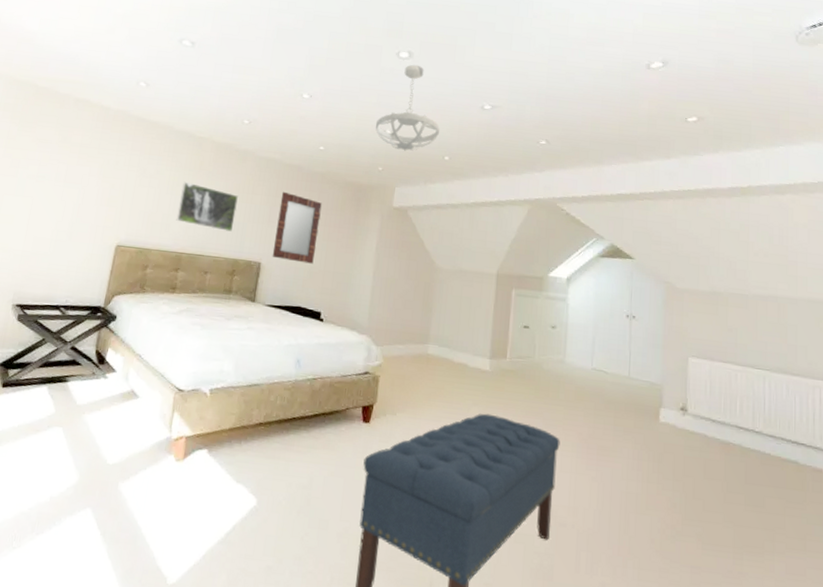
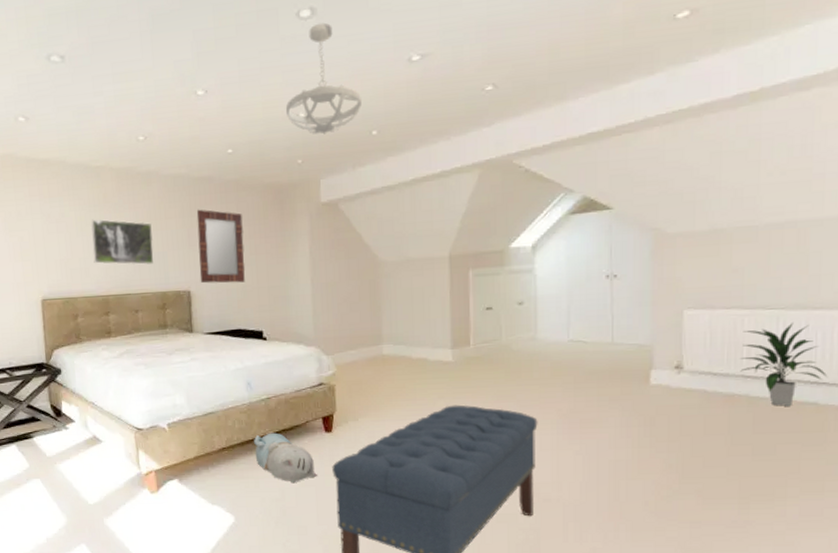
plush toy: none [290,414,348,472] -> present [253,432,317,484]
indoor plant: none [734,384,804,462] -> present [740,323,827,406]

